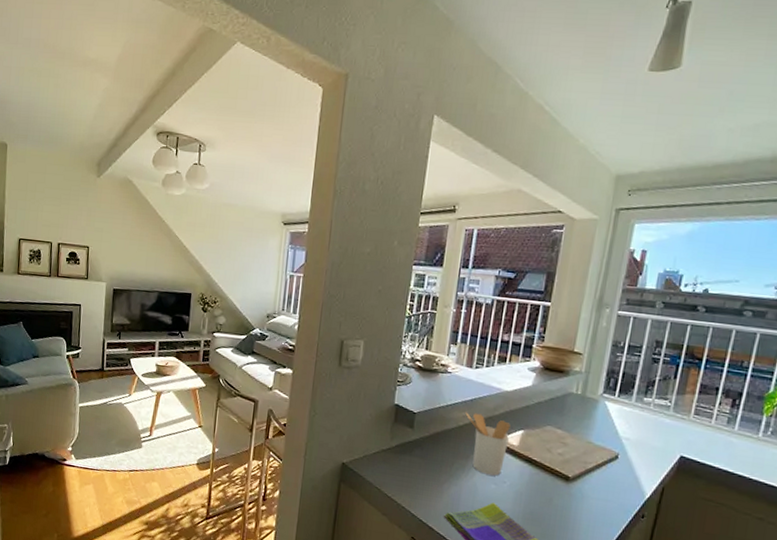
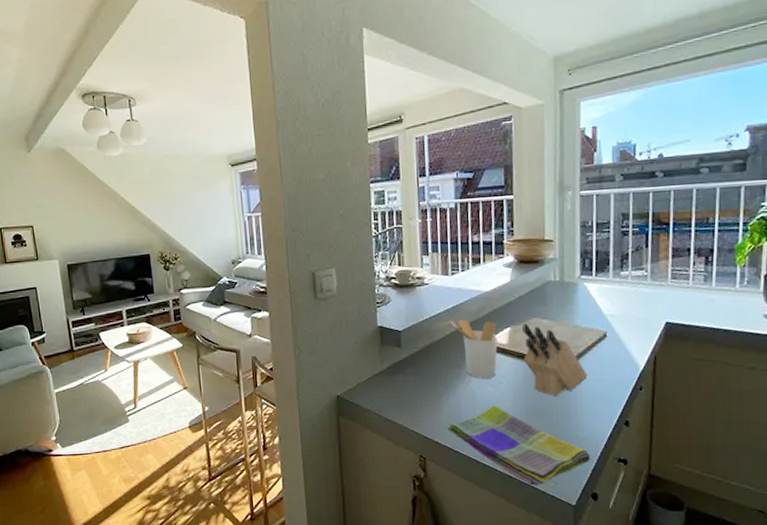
knife block: none [530,429,592,507] -> present [522,323,588,396]

